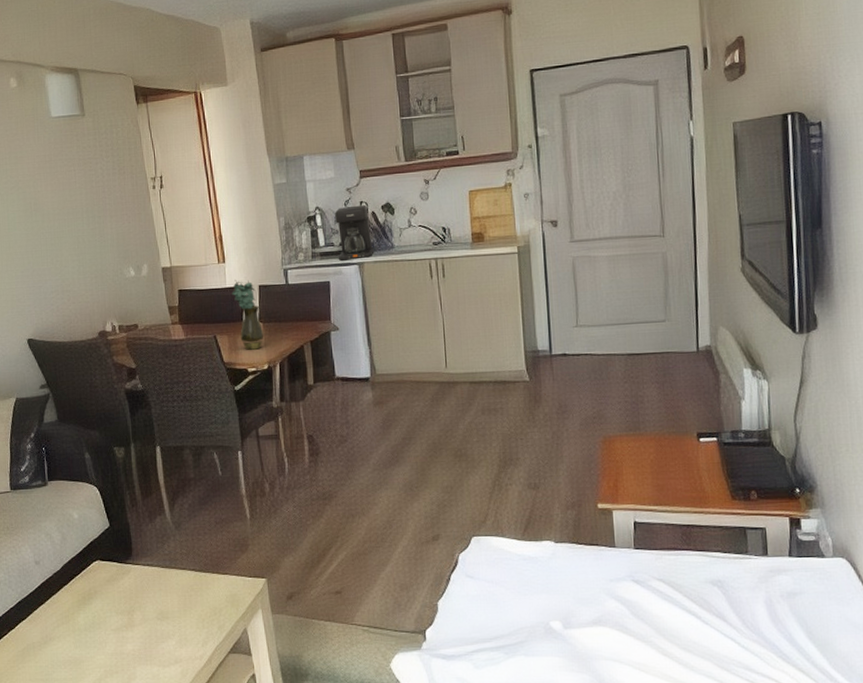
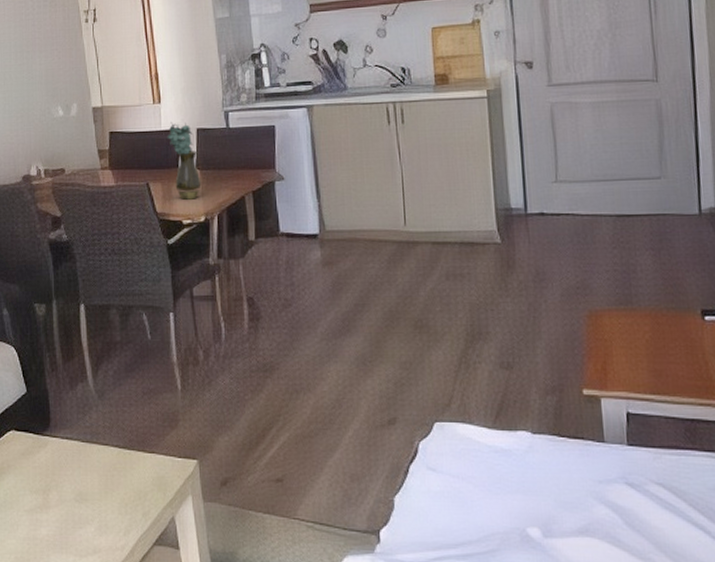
coffee maker: present [335,205,374,261] -> none [282,42,325,103]

